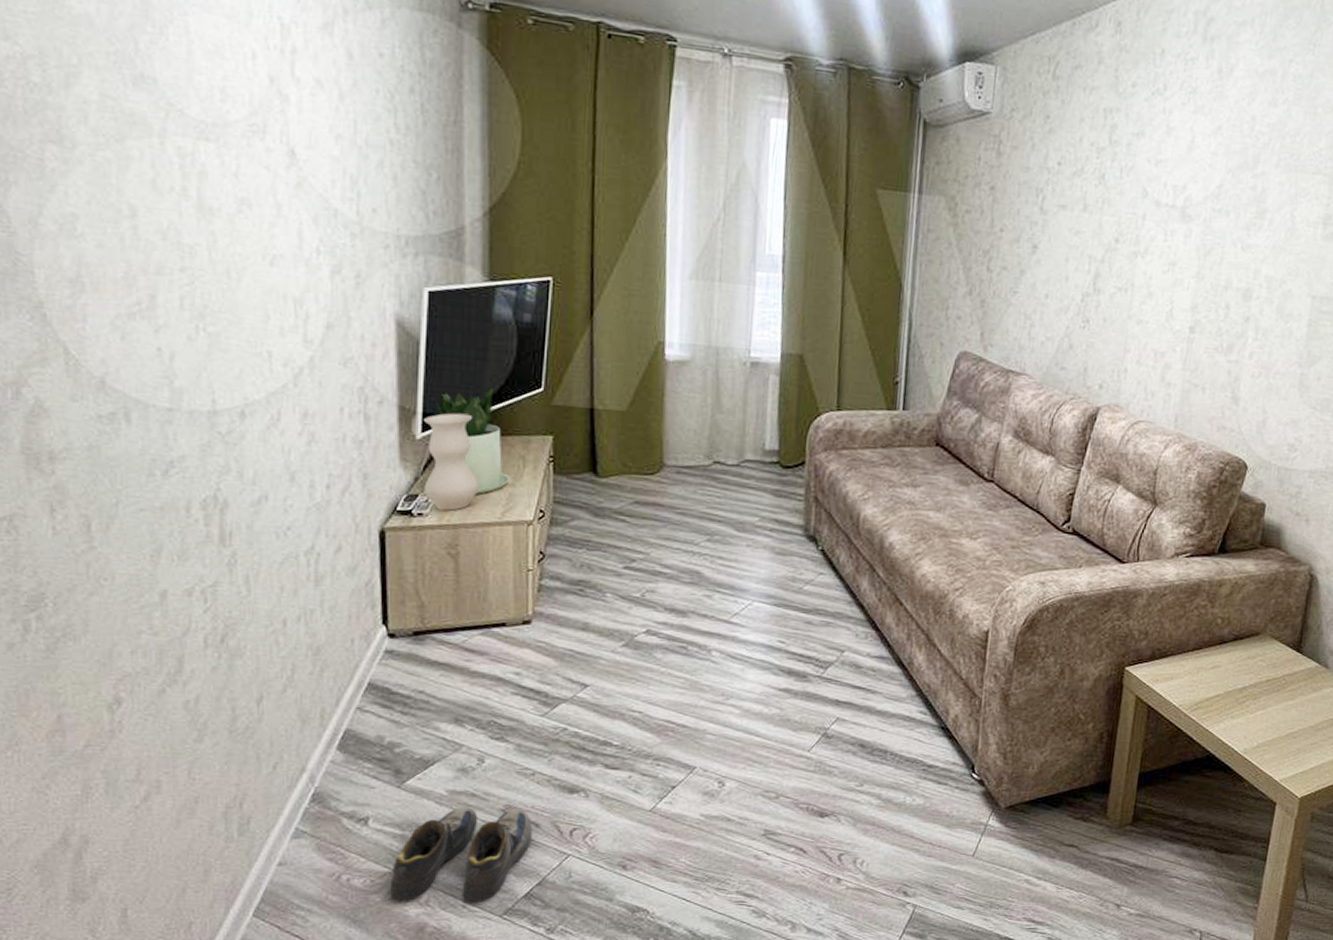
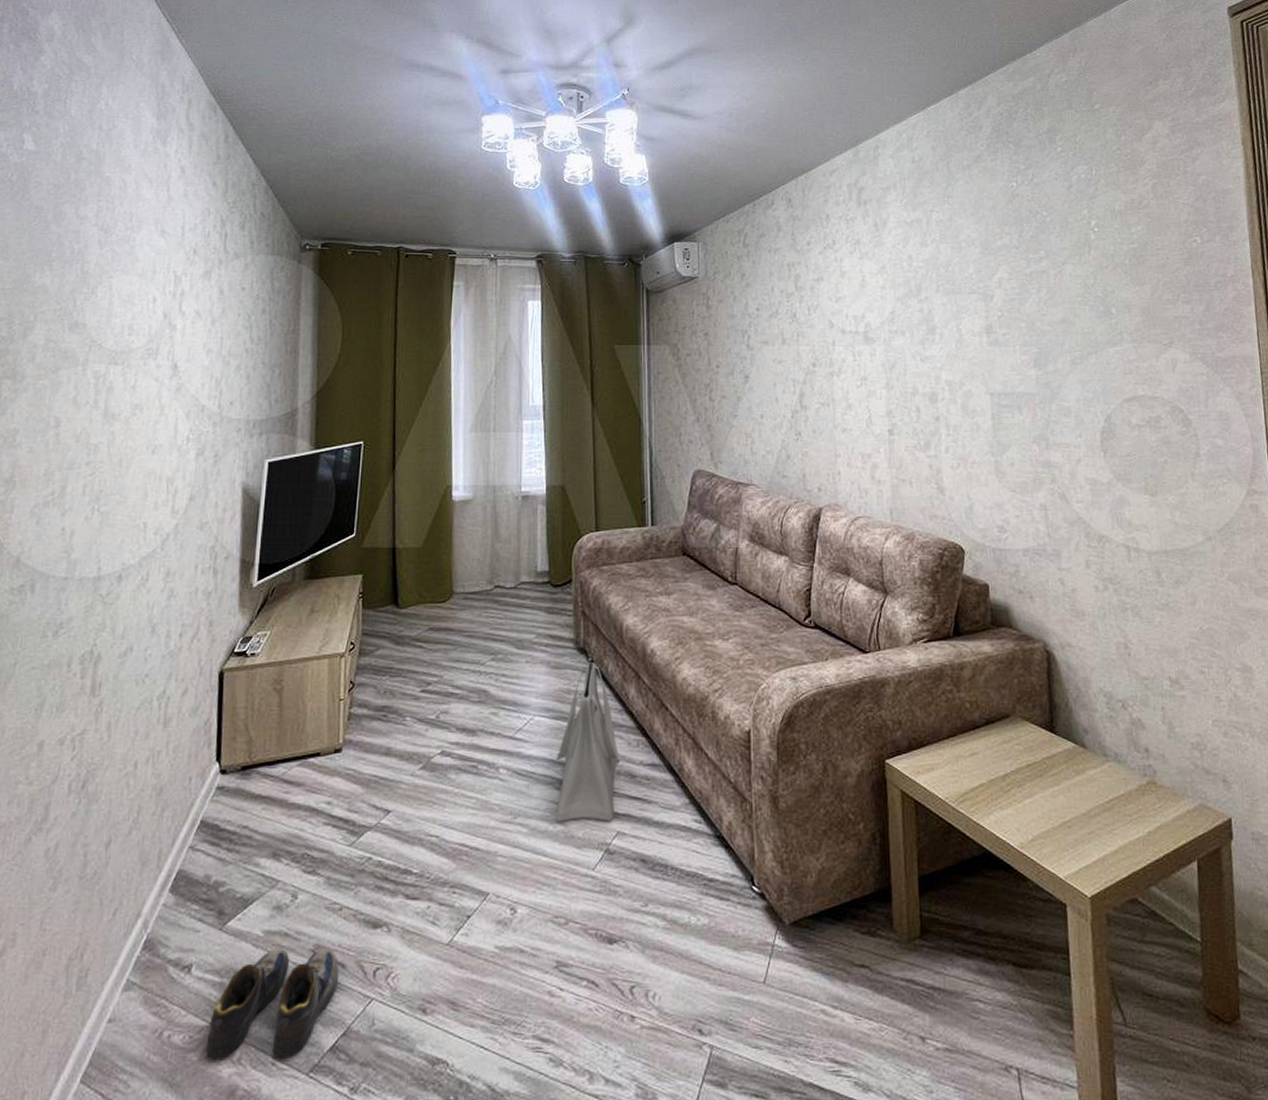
vase: present [424,413,480,511] -> none [257,561,302,649]
planter: present [436,384,510,494] -> none [270,534,327,632]
tote bag: none [772,551,846,708] -> present [556,662,620,822]

